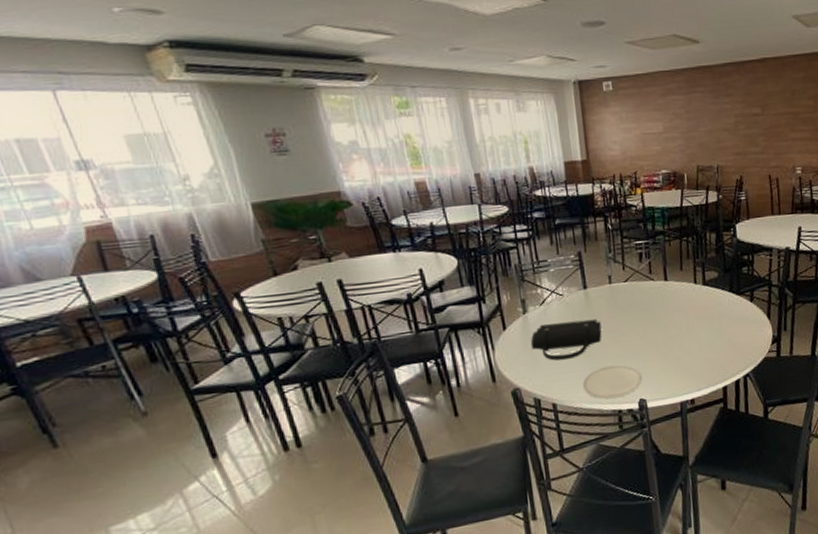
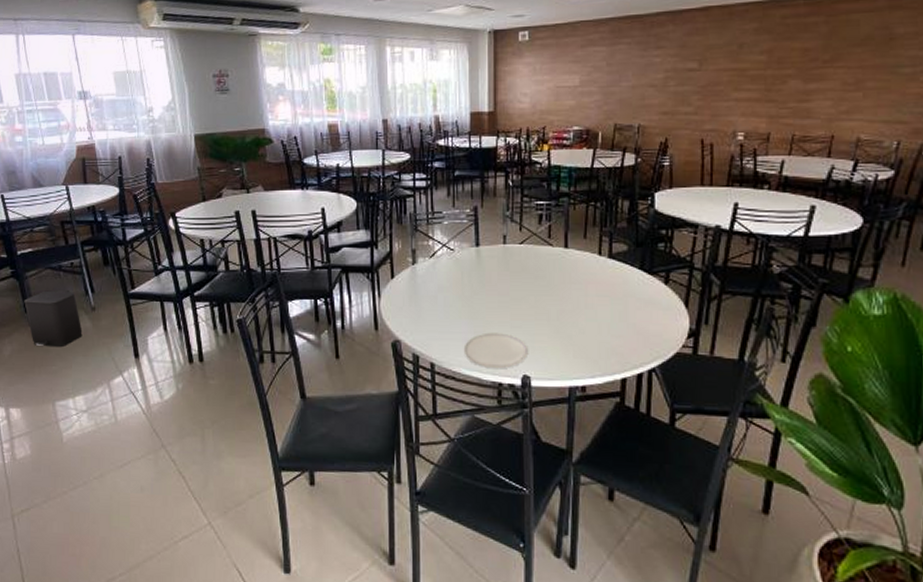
pedal bin: none [38,397,135,470] -> present [24,289,83,348]
handbag: present [530,318,602,361] -> none [416,277,490,319]

